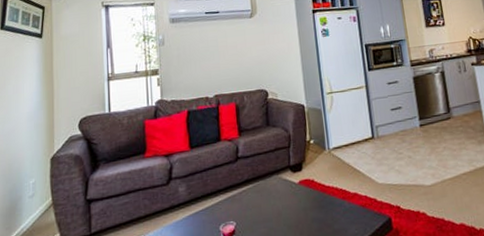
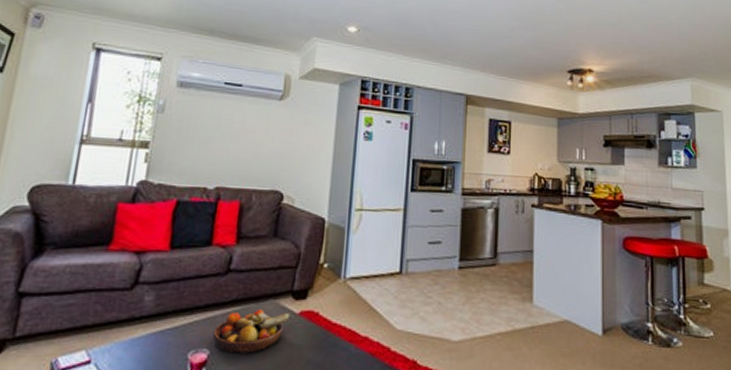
fruit bowl: none [235,184,292,222] -> present [213,309,291,354]

